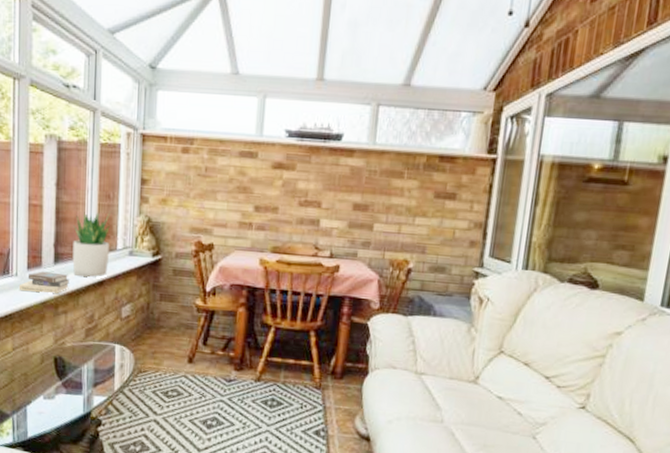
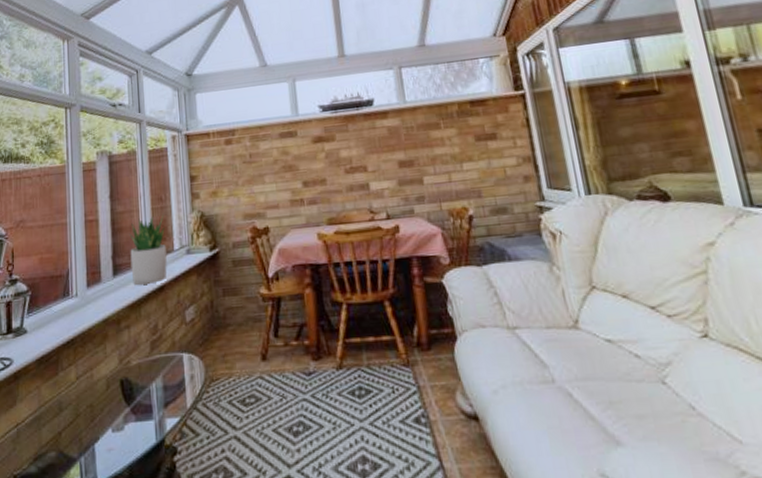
books: present [18,271,69,294] -> none [79,285,130,312]

